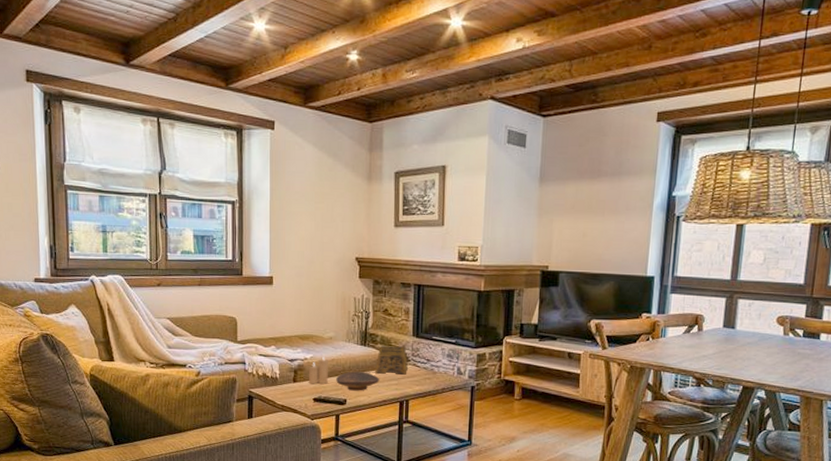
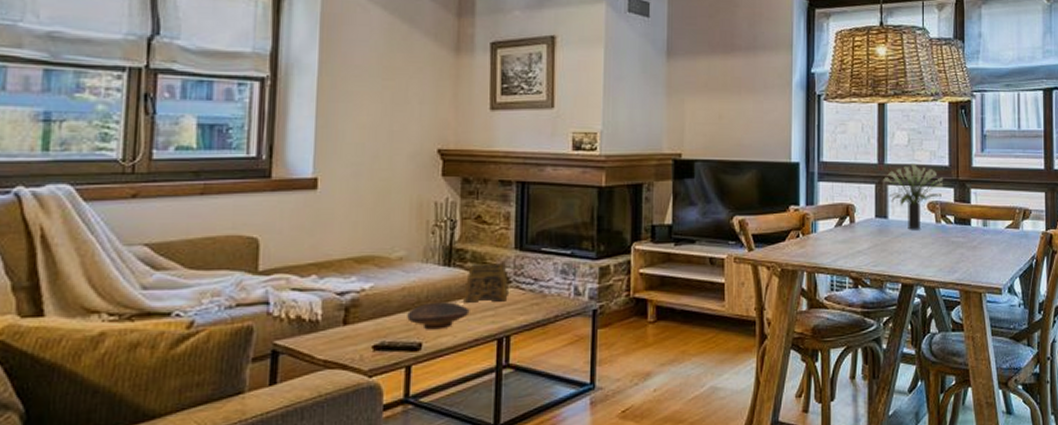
candle: present [308,356,328,385] -> none [365,284,396,326]
flower arrangement: none [733,280,797,341] -> present [882,163,944,230]

